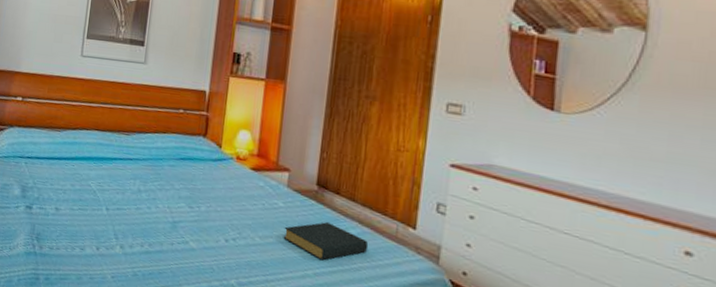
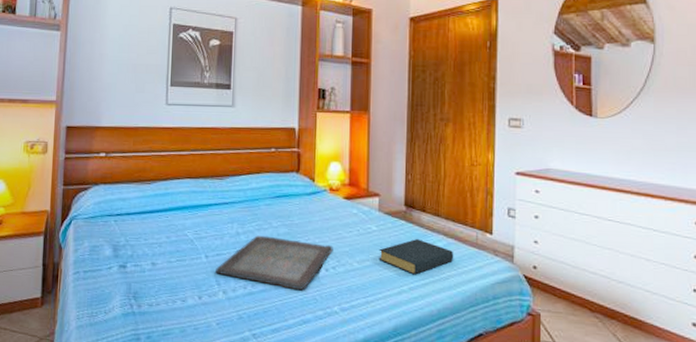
serving tray: none [115,195,235,258] -> present [216,235,333,291]

